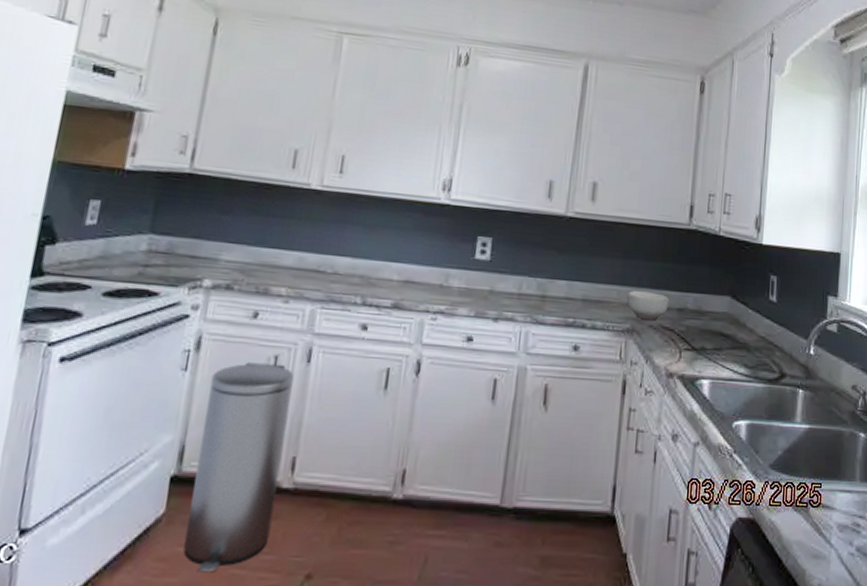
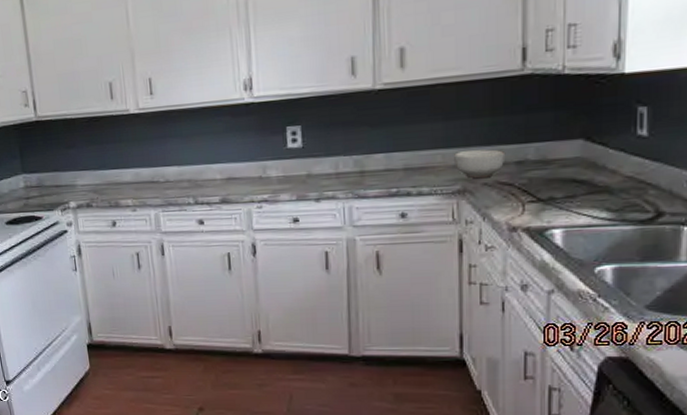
pedal bin: present [183,362,294,573] -> none [95,259,166,407]

